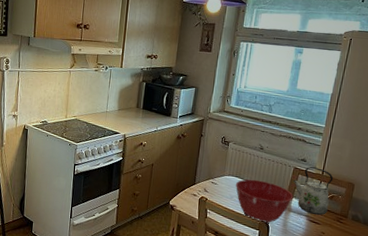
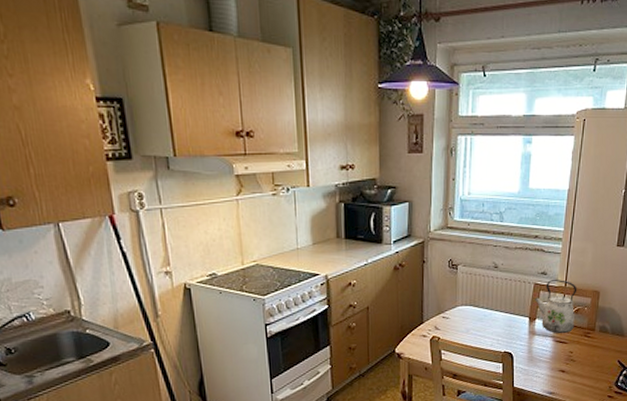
mixing bowl: present [235,179,294,223] -> none [470,305,537,353]

